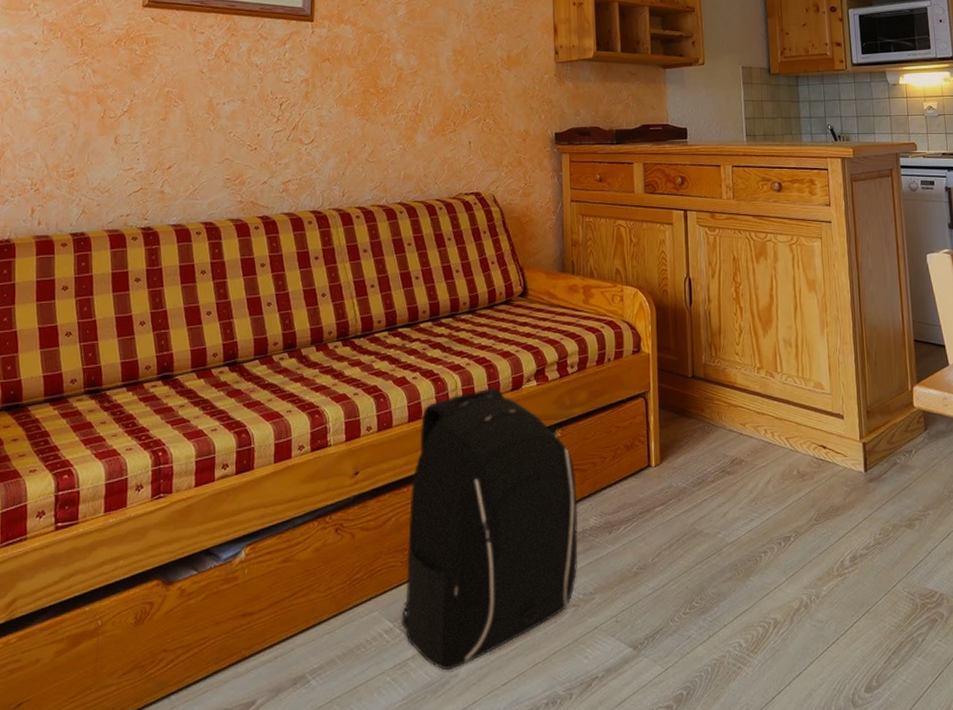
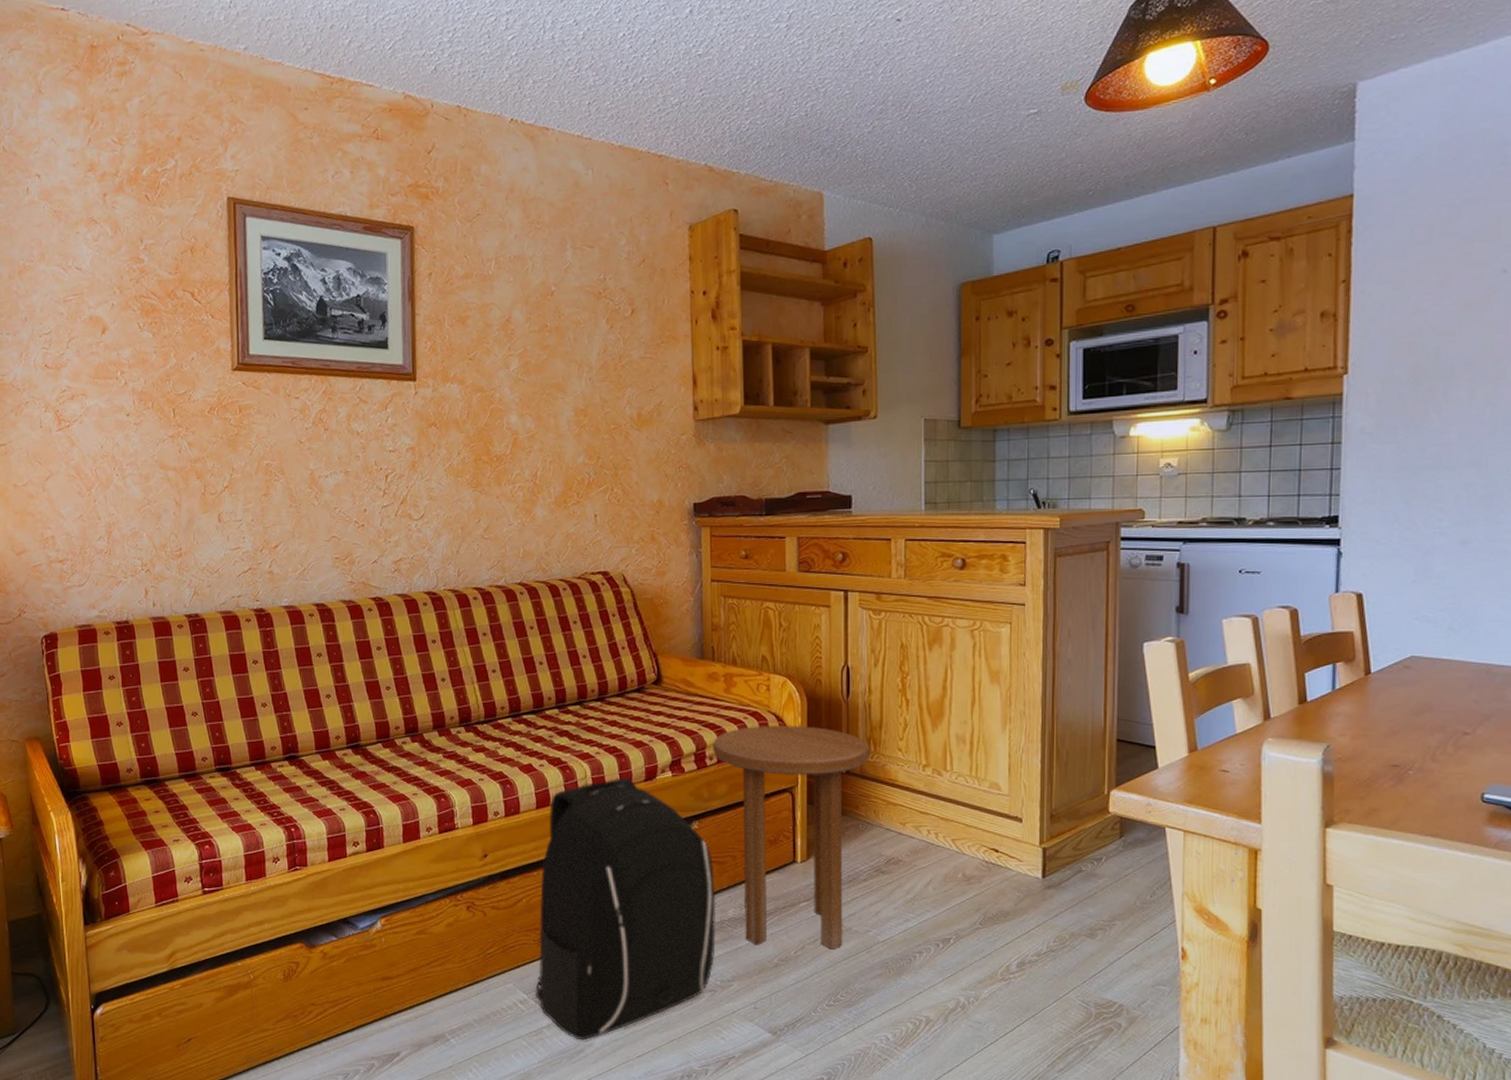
side table: none [574,333,712,554] -> present [713,726,869,950]

